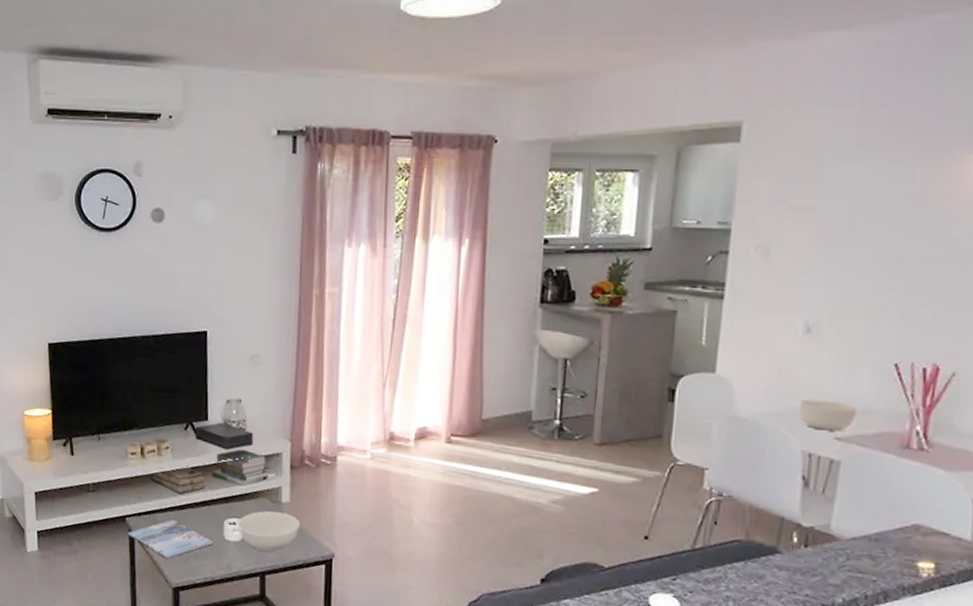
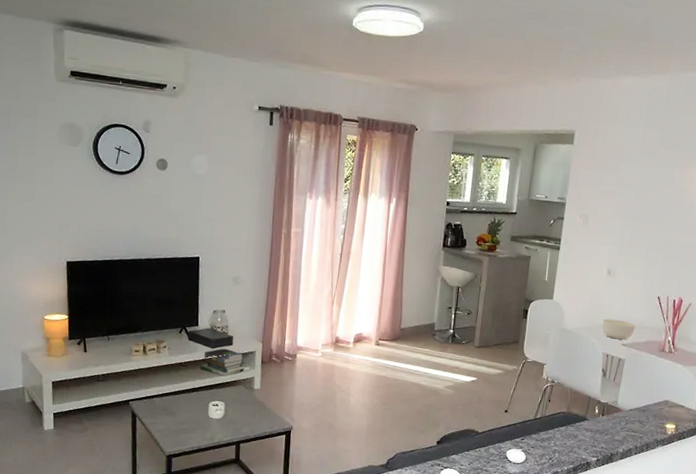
magazine: present [127,520,214,560] -> none [130,403,201,434]
decorative box: present [151,465,206,495] -> none [151,361,195,383]
bowl: present [237,511,301,552] -> none [219,395,268,426]

